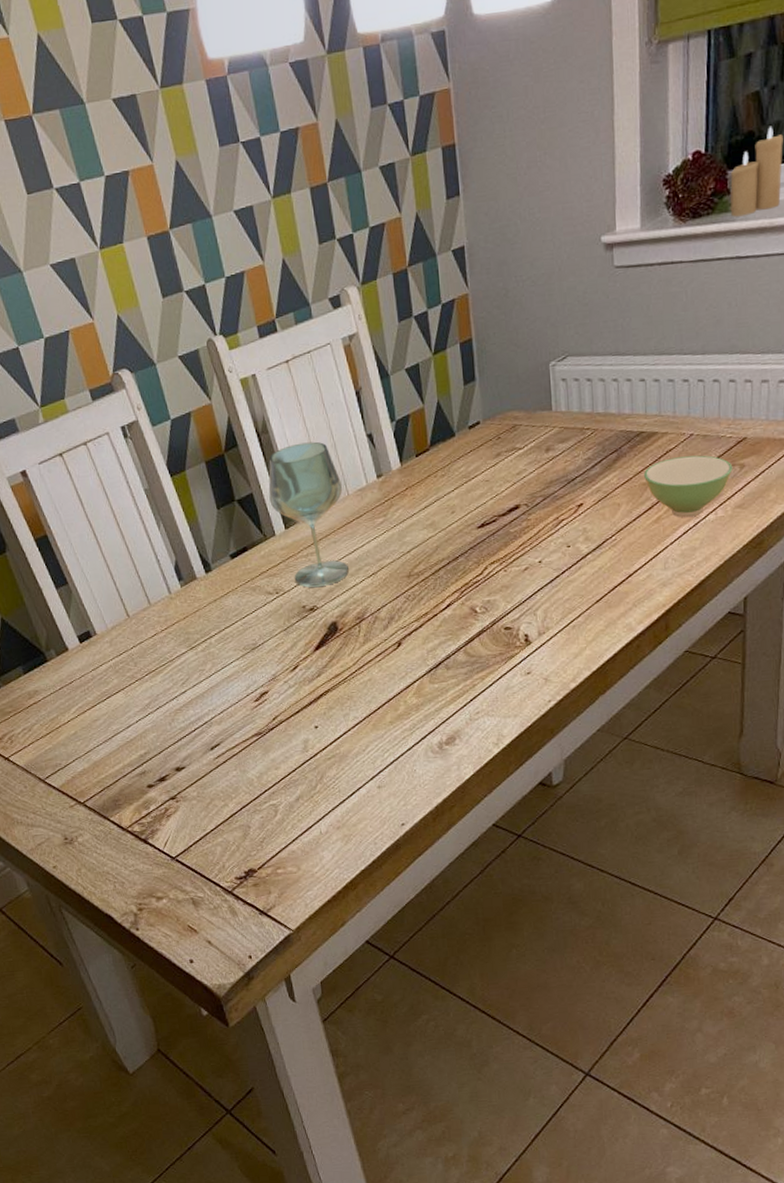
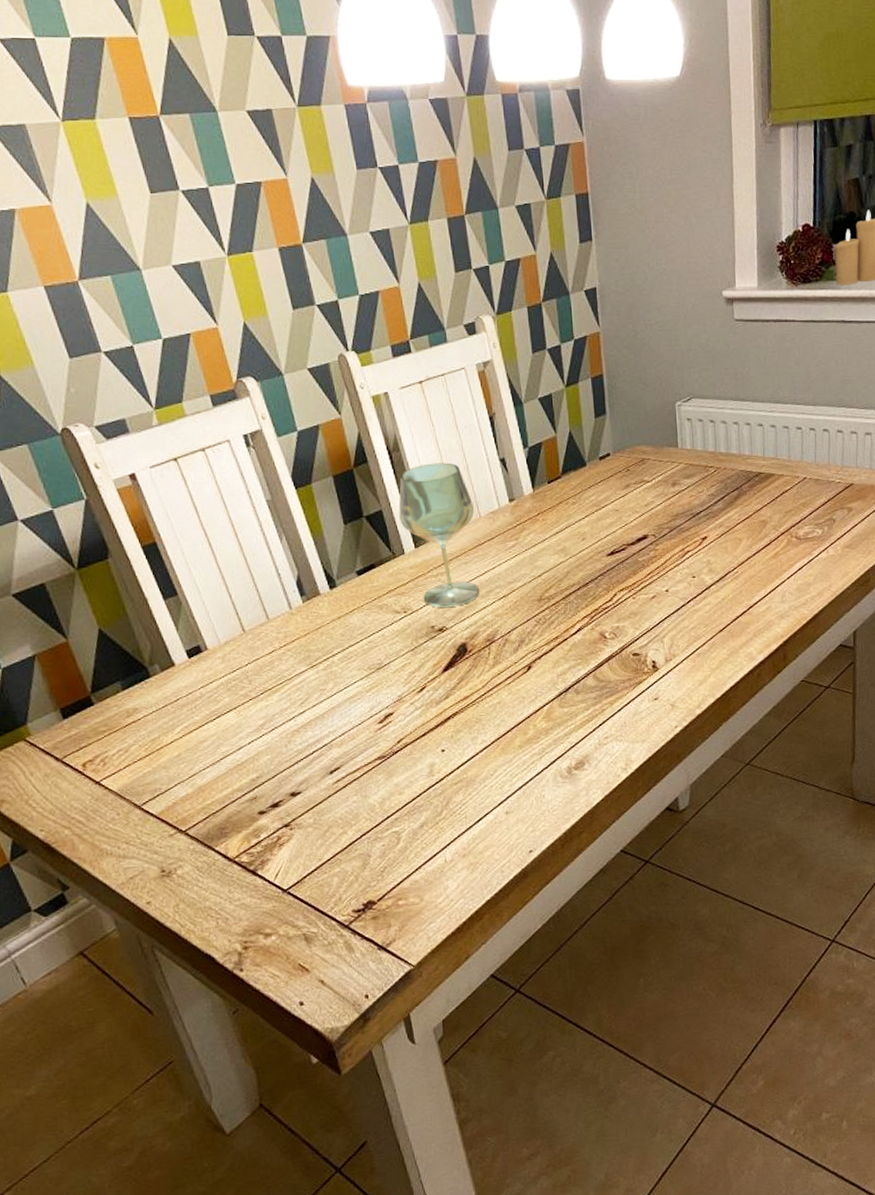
bowl: present [643,455,733,518] -> none [762,497,842,555]

